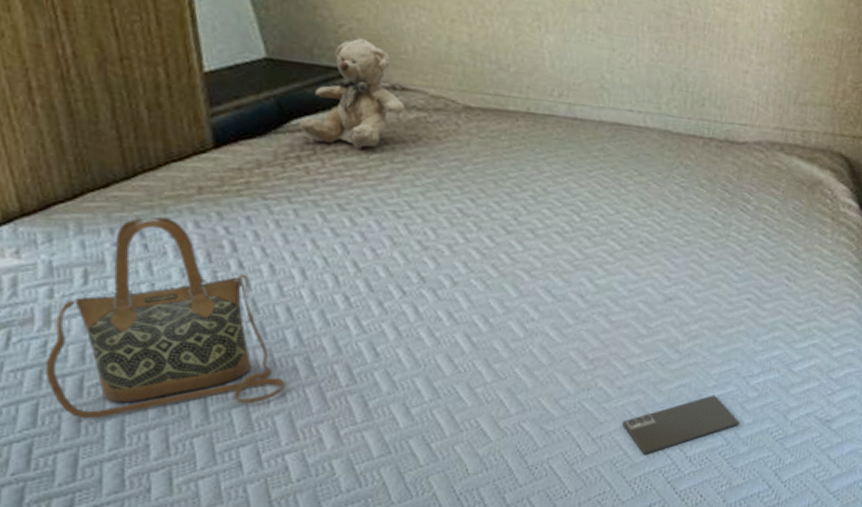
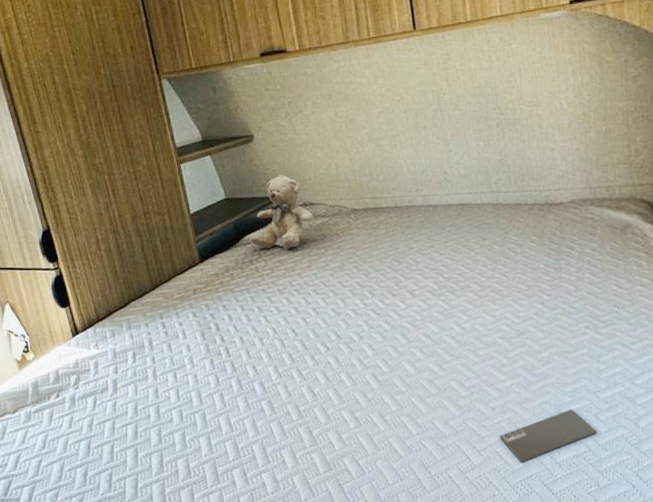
handbag: present [45,216,287,419] -> none [116,312,258,454]

